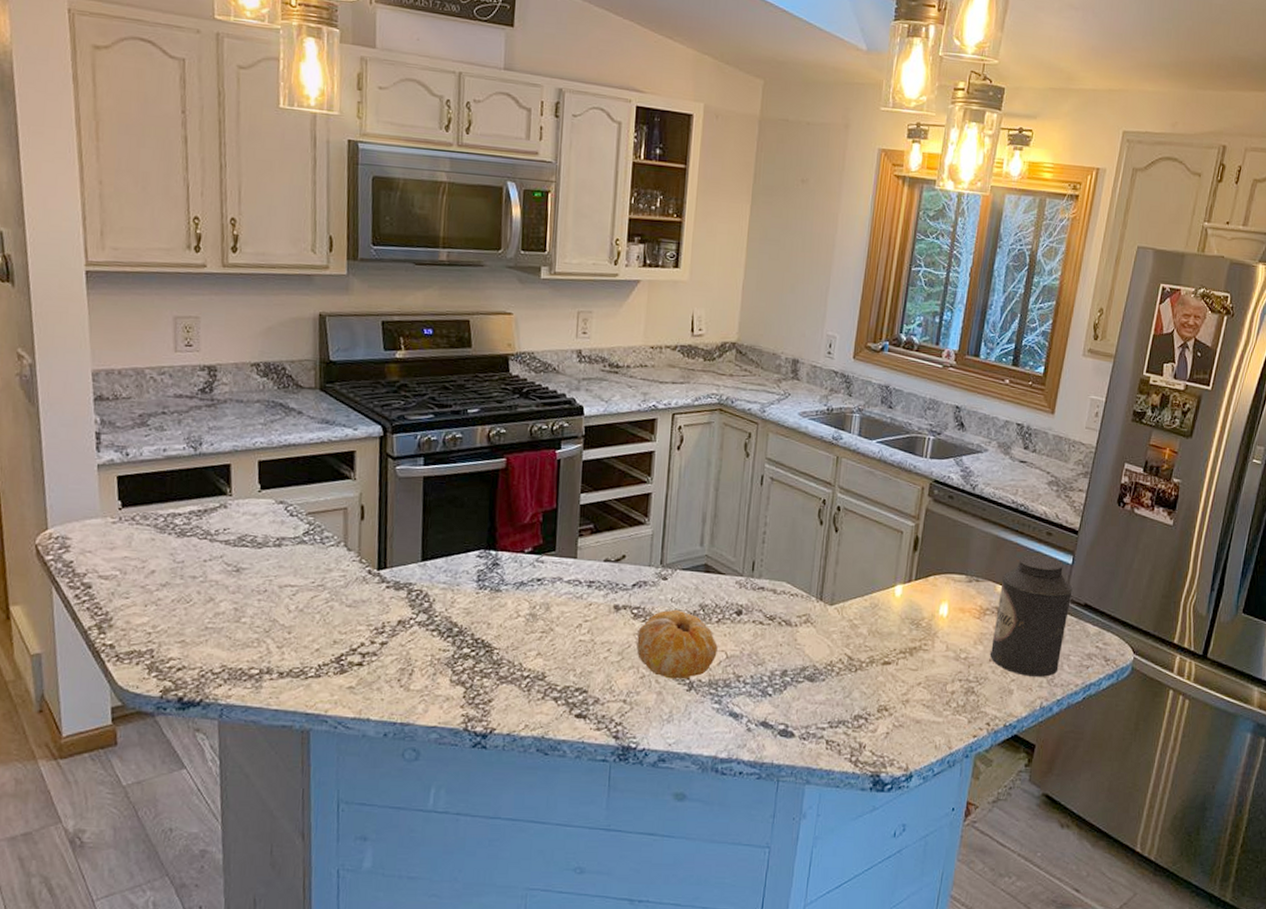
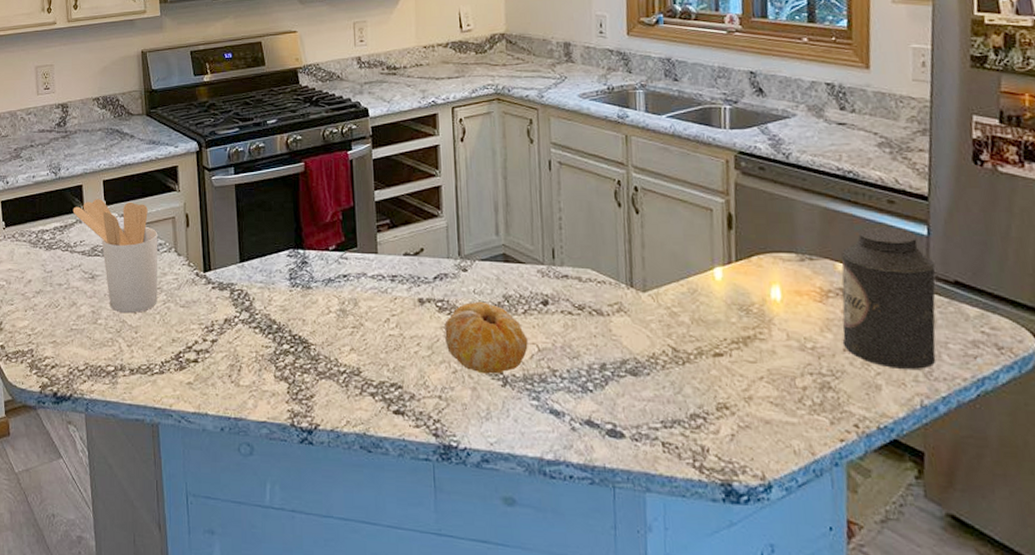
utensil holder: none [216,481,325,612] -> present [73,199,158,314]

